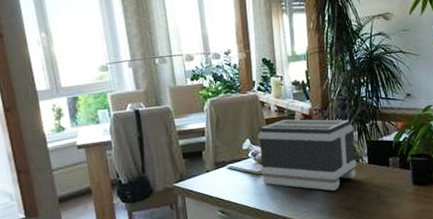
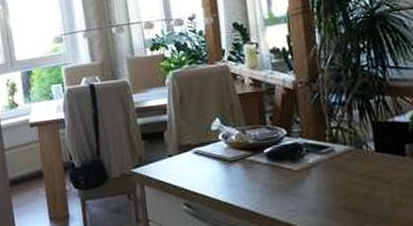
toaster: present [258,119,357,191] -> none [229,94,360,185]

